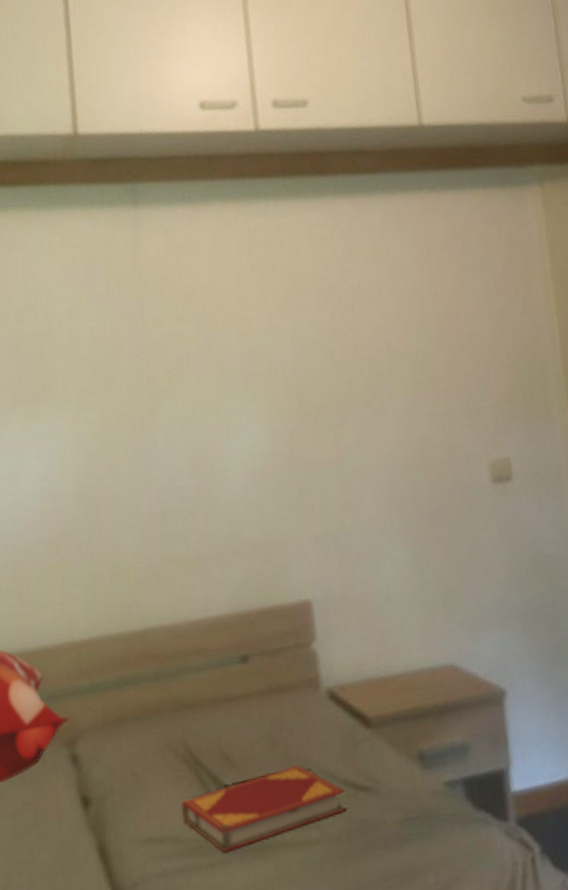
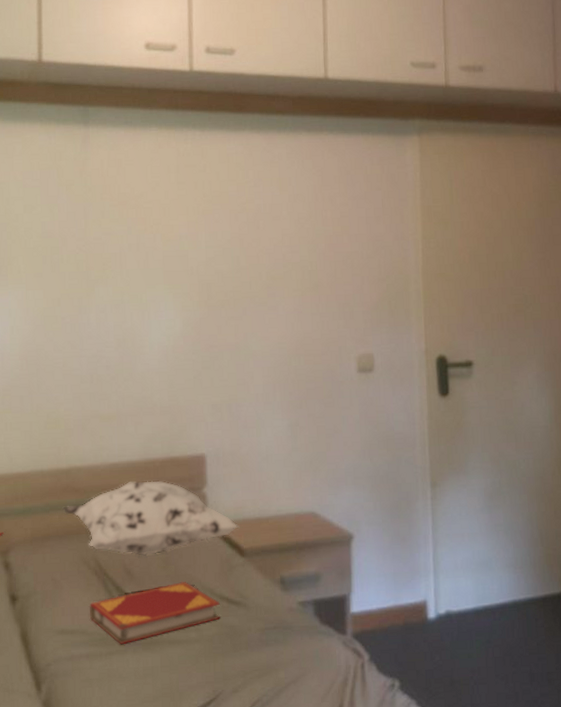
decorative pillow: none [139,638,362,736] -> present [62,481,240,556]

